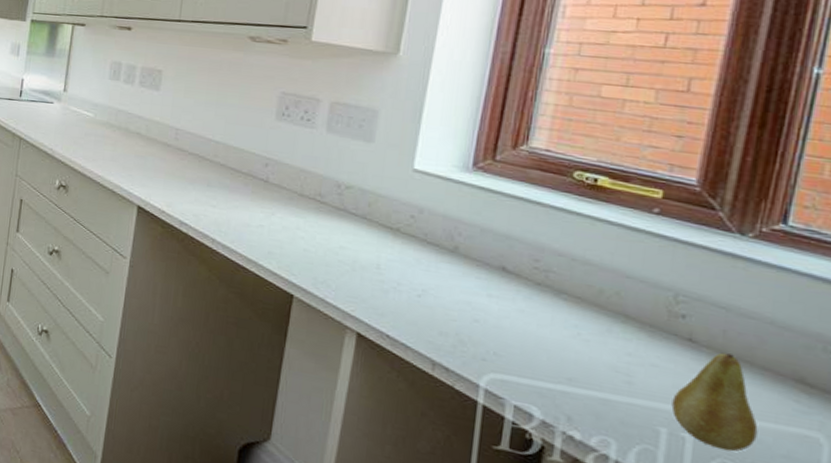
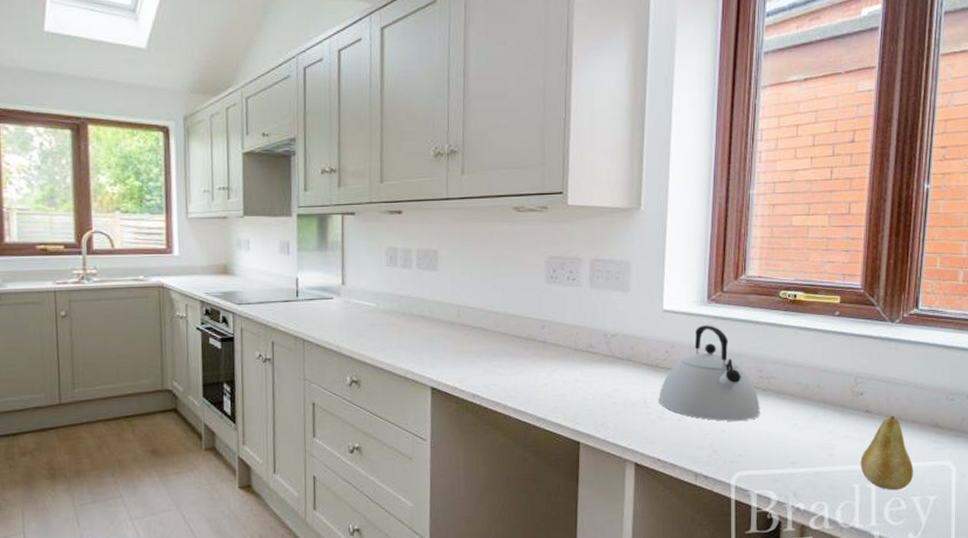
kettle: none [395,194,531,316] -> present [659,325,760,421]

